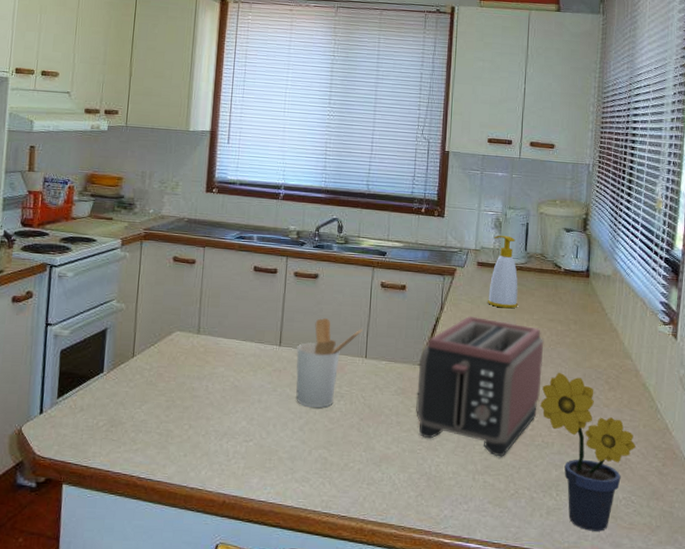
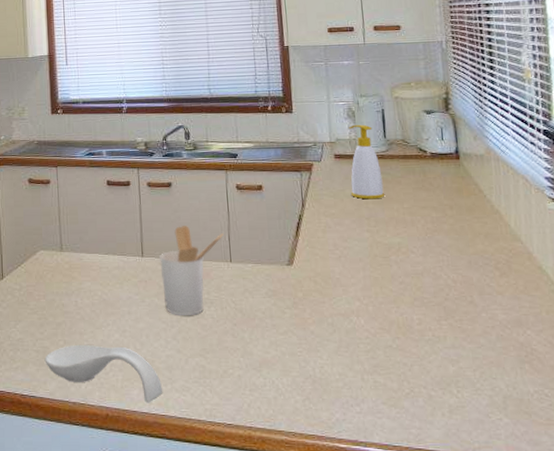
spoon rest: none [166,429,283,492] -> present [44,344,163,403]
toaster: present [416,316,544,457] -> none [287,210,423,355]
potted flower: present [539,372,637,531] -> none [424,261,542,429]

